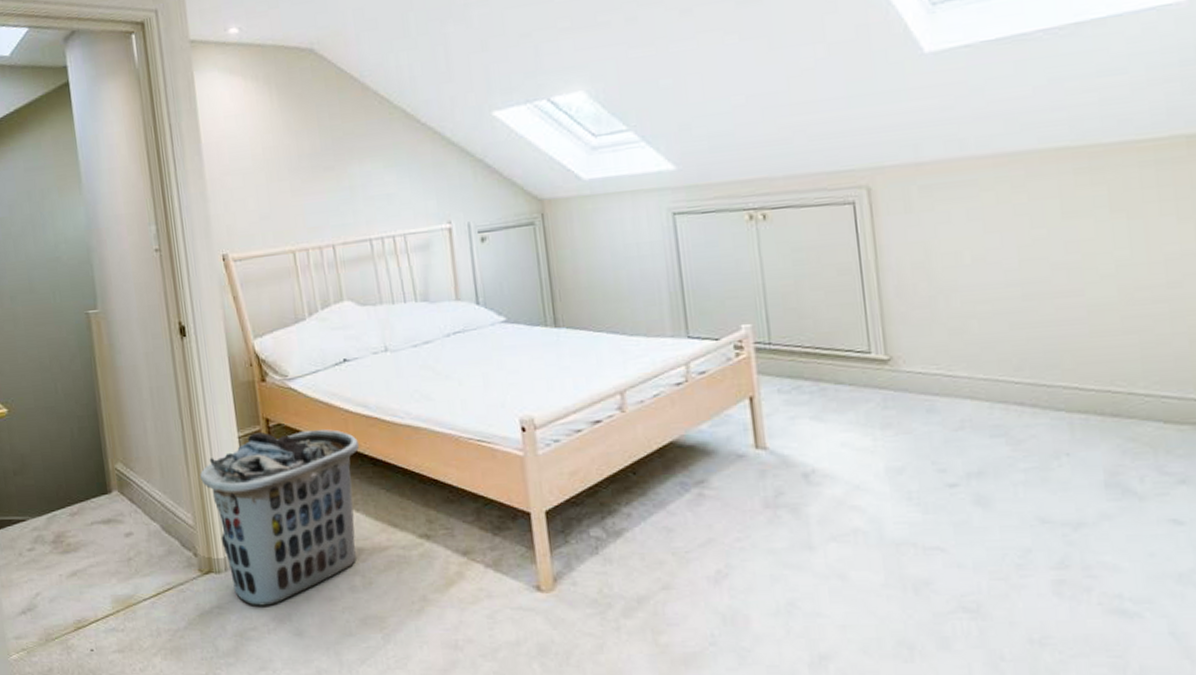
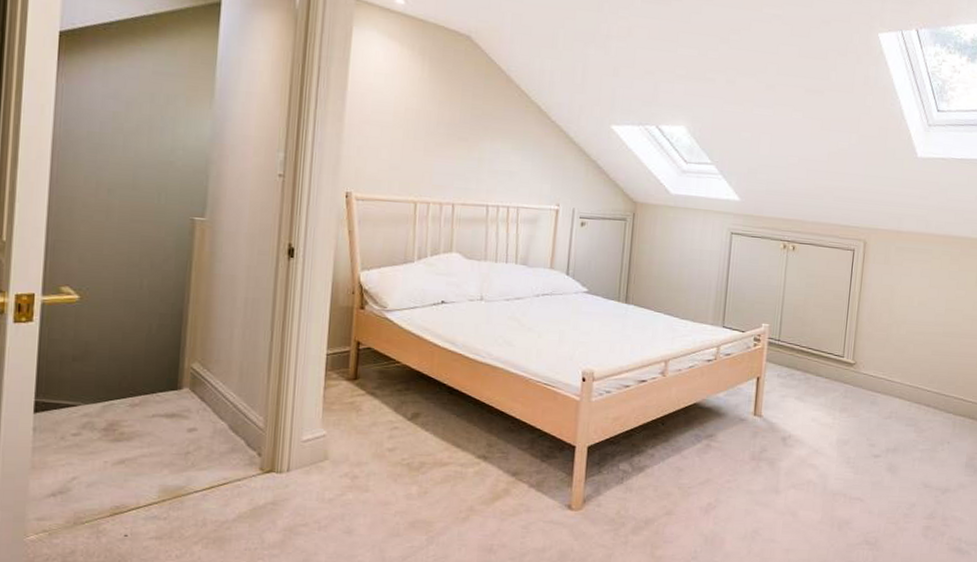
clothes hamper: present [200,429,360,606] -> none [280,353,441,506]

